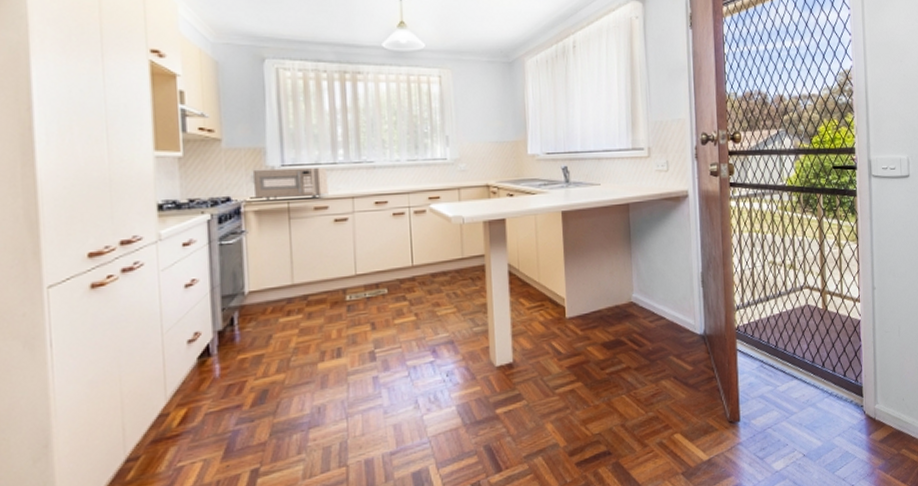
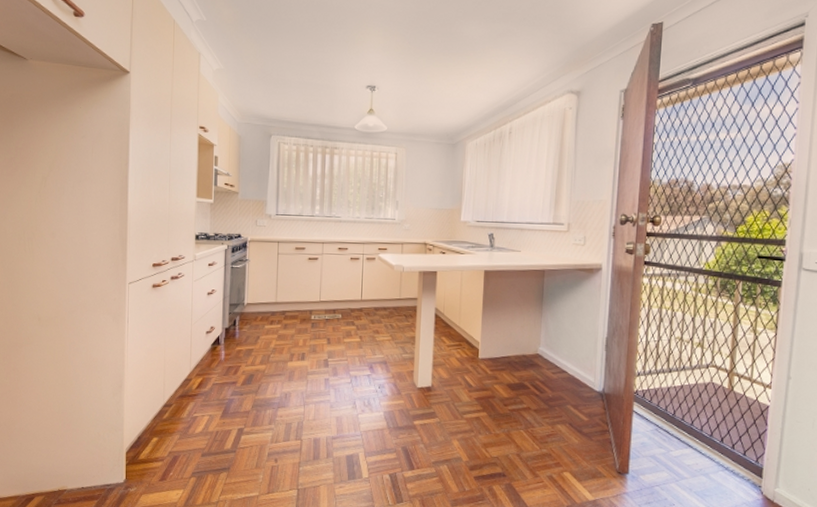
microwave: present [252,166,329,201] -> none [256,216,307,241]

